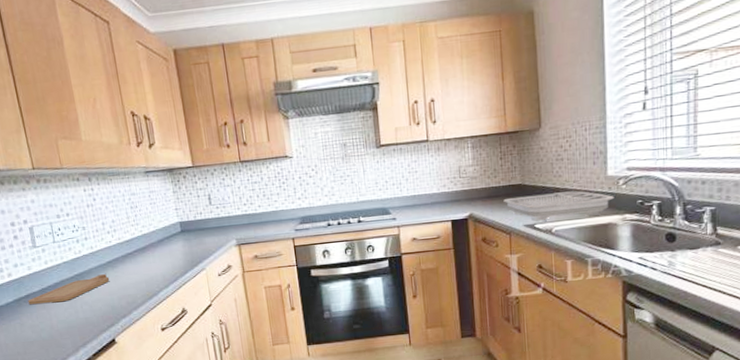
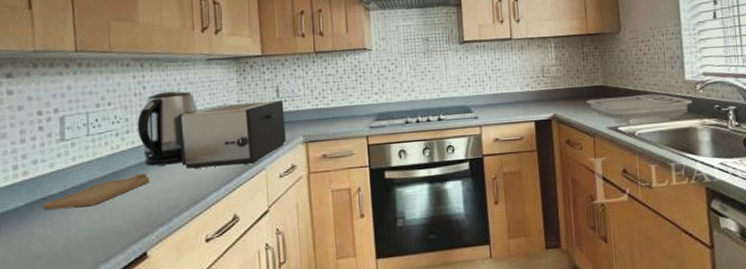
kettle: none [92,201,143,268] -> present [137,90,198,166]
toaster: none [125,207,221,270] -> present [177,100,286,169]

